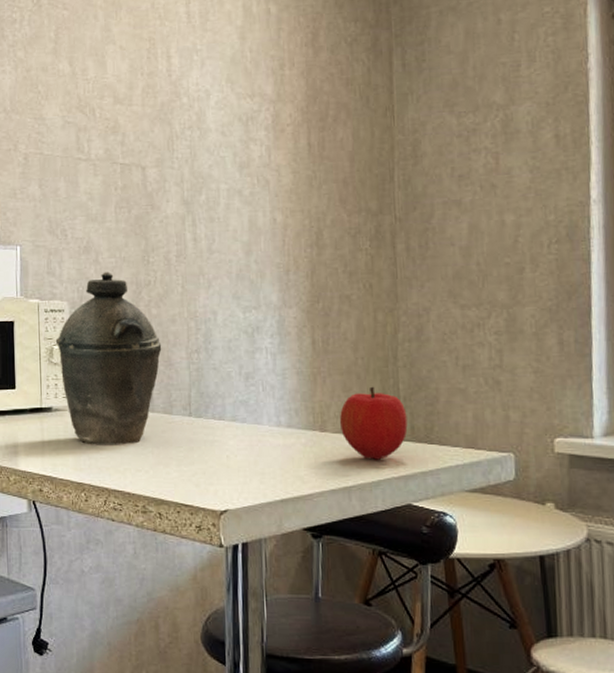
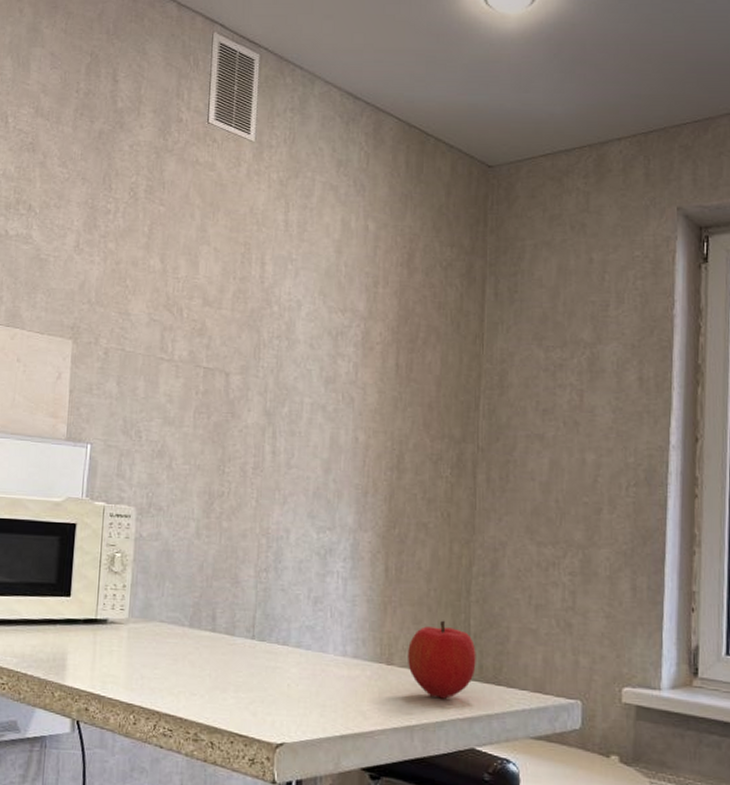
kettle: present [55,271,162,445] -> none [118,479,230,666]

